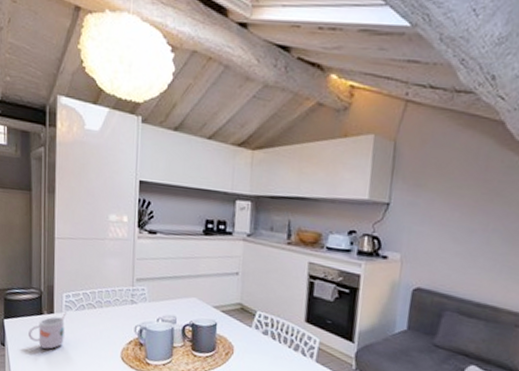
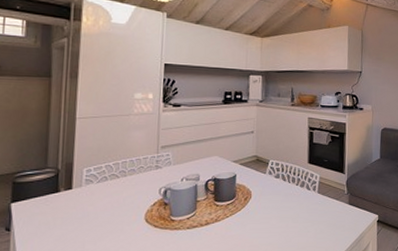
mug: present [28,313,66,349] -> none [40,187,86,225]

